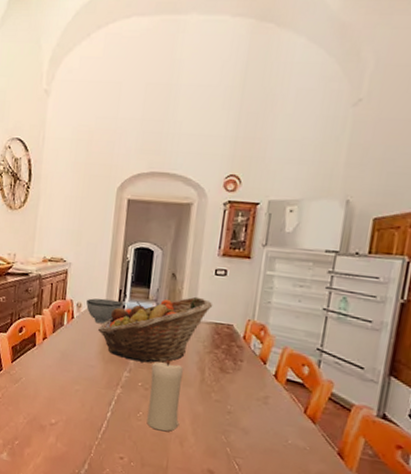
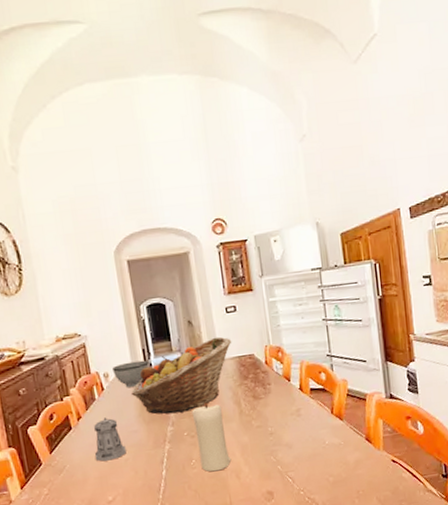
pepper shaker: none [49,345,79,387] -> present [94,417,126,462]

